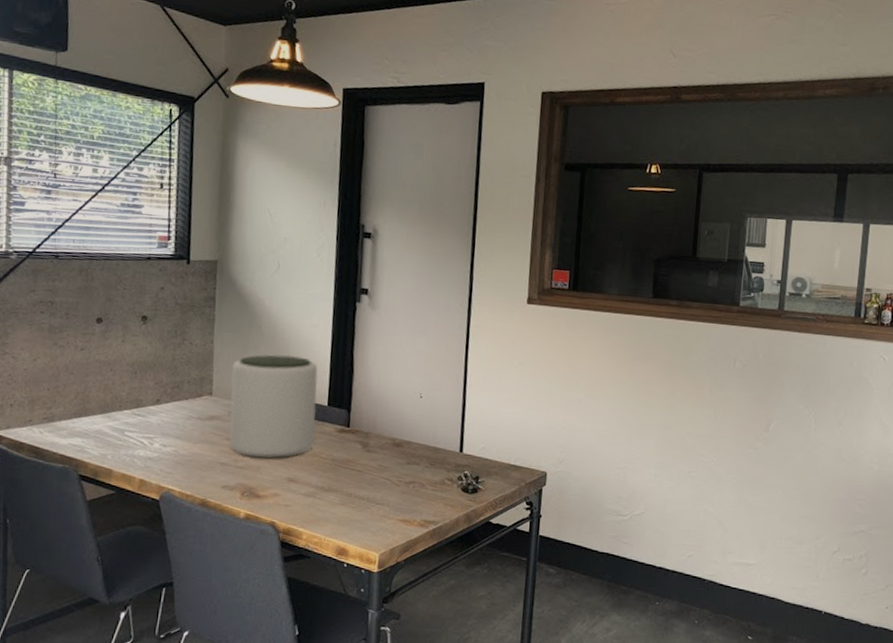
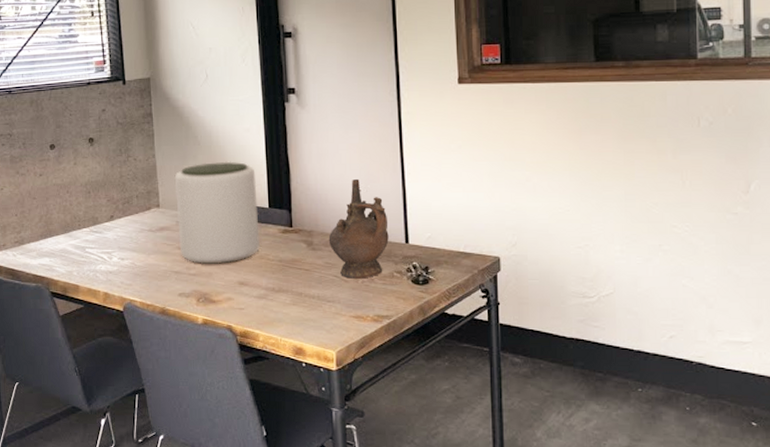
ceremonial vessel: none [384,385,446,484] -> present [328,178,389,279]

